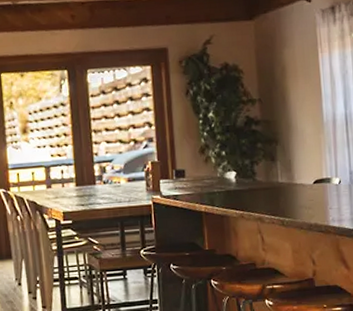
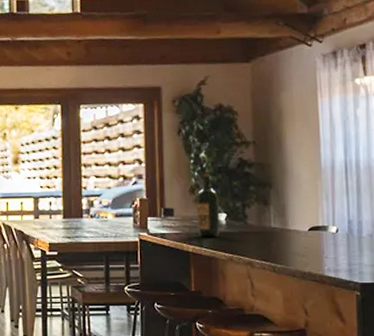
wine bottle: none [206,132,231,197] -> present [196,173,220,237]

